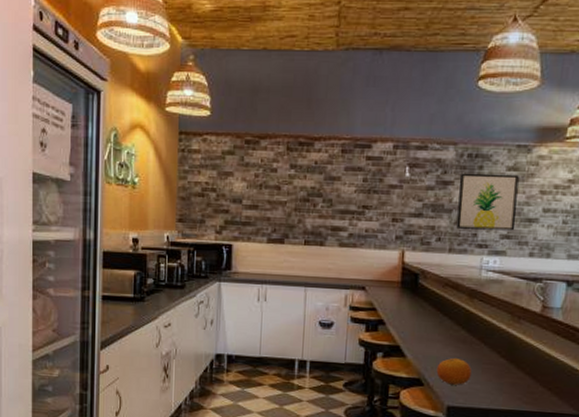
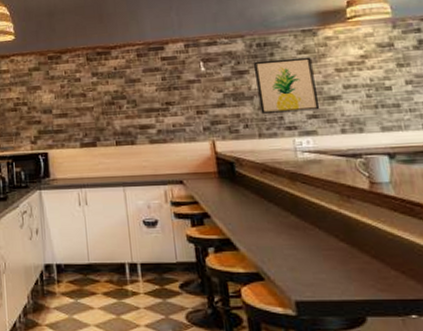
fruit: present [436,357,471,385] -> none [273,246,313,276]

